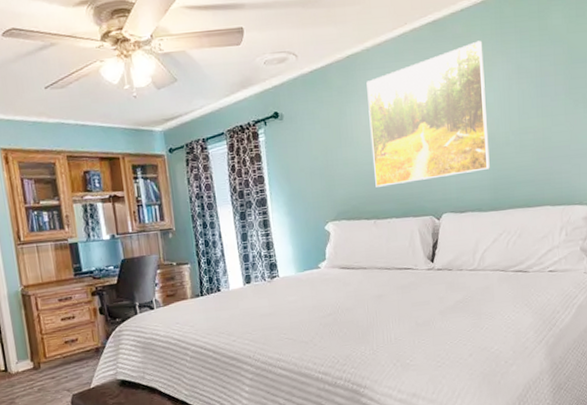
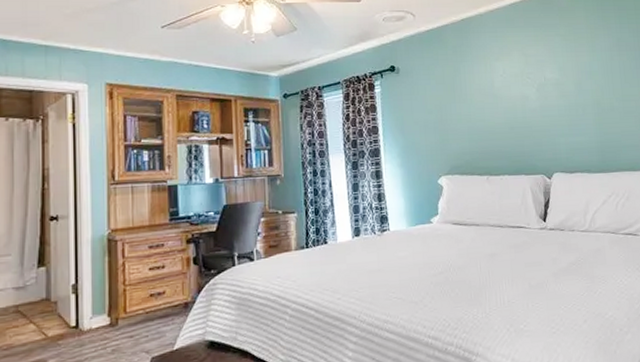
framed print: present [366,40,490,187] -> none [480,15,597,144]

